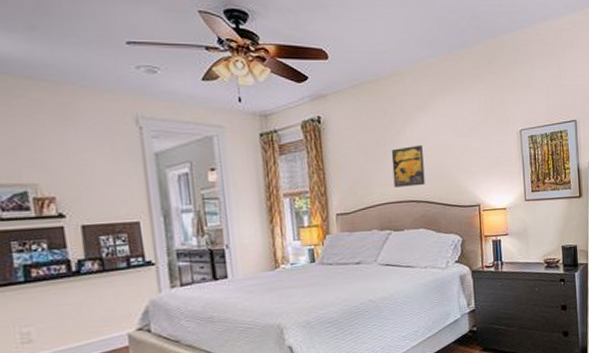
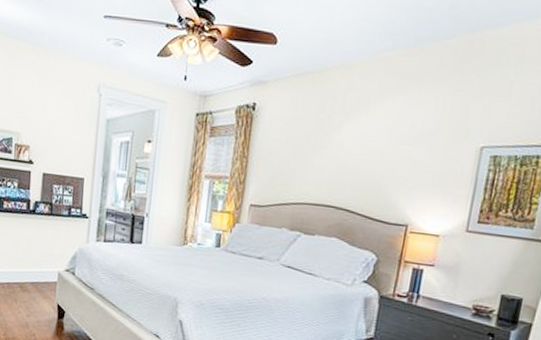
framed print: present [391,144,425,187] -> none [315,146,356,192]

